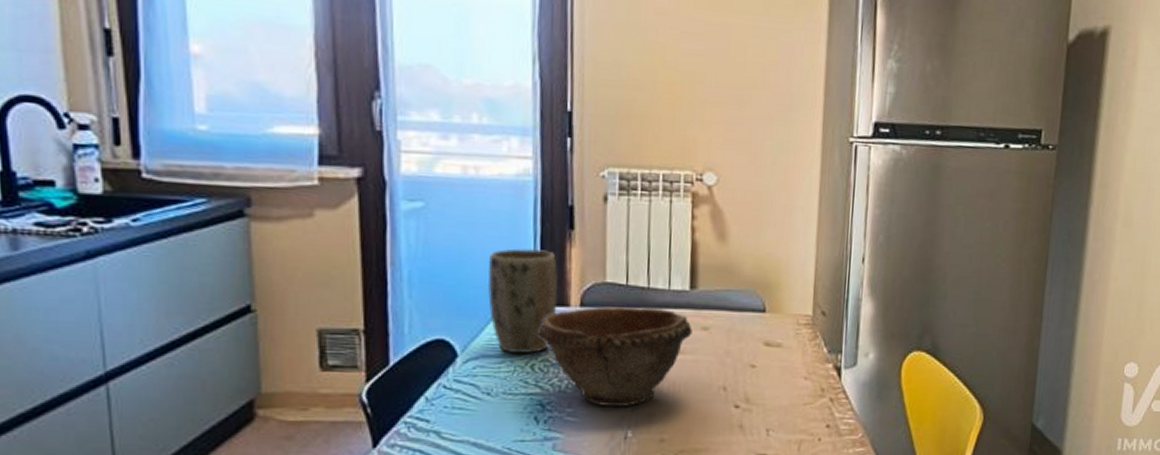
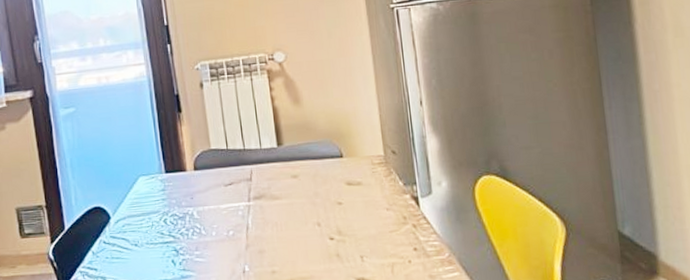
plant pot: present [487,248,558,353] -> none [124,130,177,212]
bowl: present [538,306,692,406] -> none [166,164,285,247]

